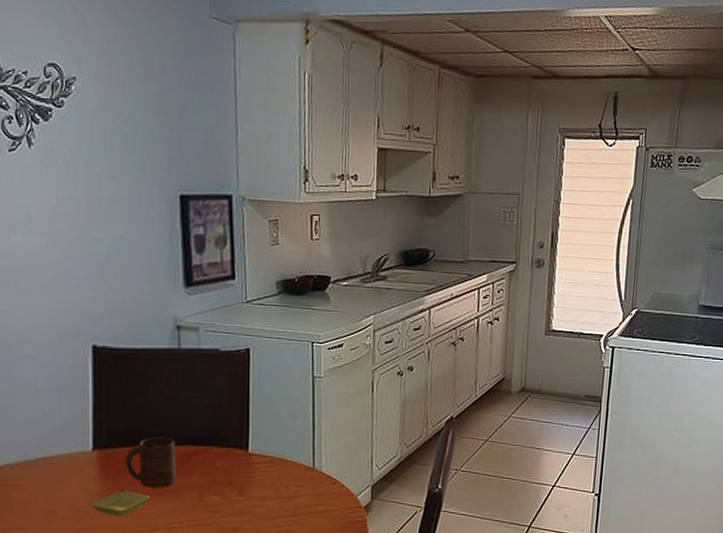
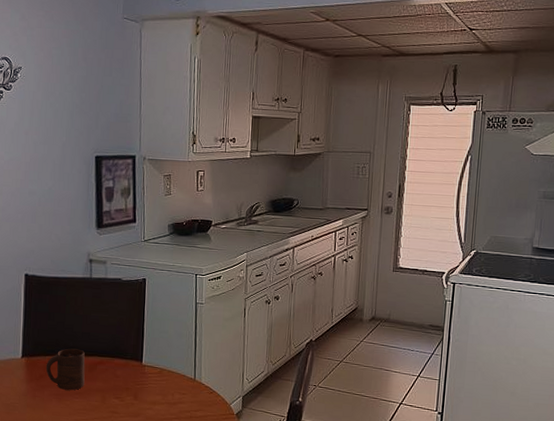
saucer: present [90,491,149,517] -> none [18,391,63,413]

